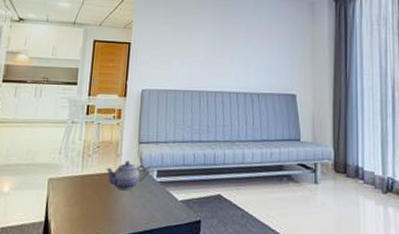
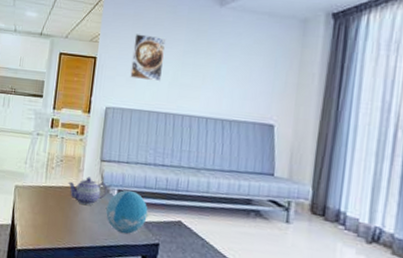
decorative ball: none [145,169,189,215] -> present [105,190,149,234]
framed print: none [164,19,196,63] -> present [130,34,167,82]

